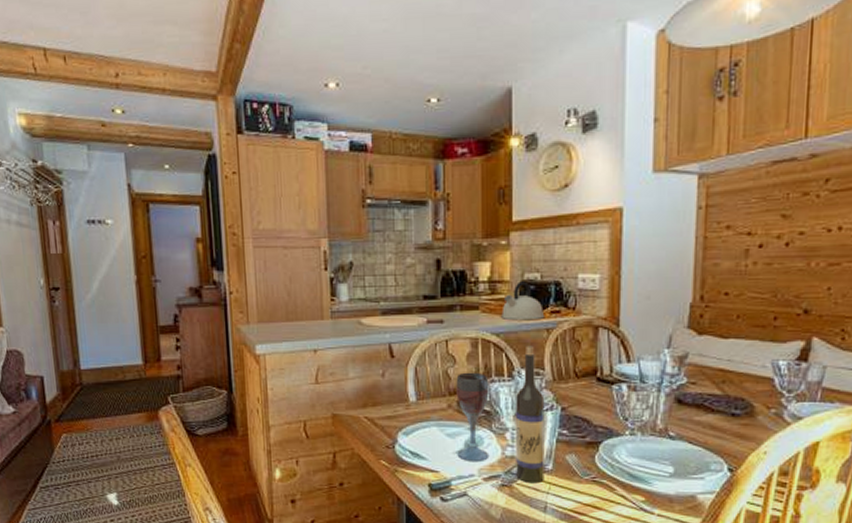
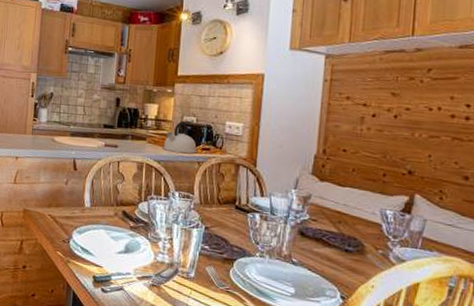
cup: present [456,372,490,463] -> none [118,188,149,264]
wine bottle: present [514,345,545,484] -> none [164,173,192,288]

